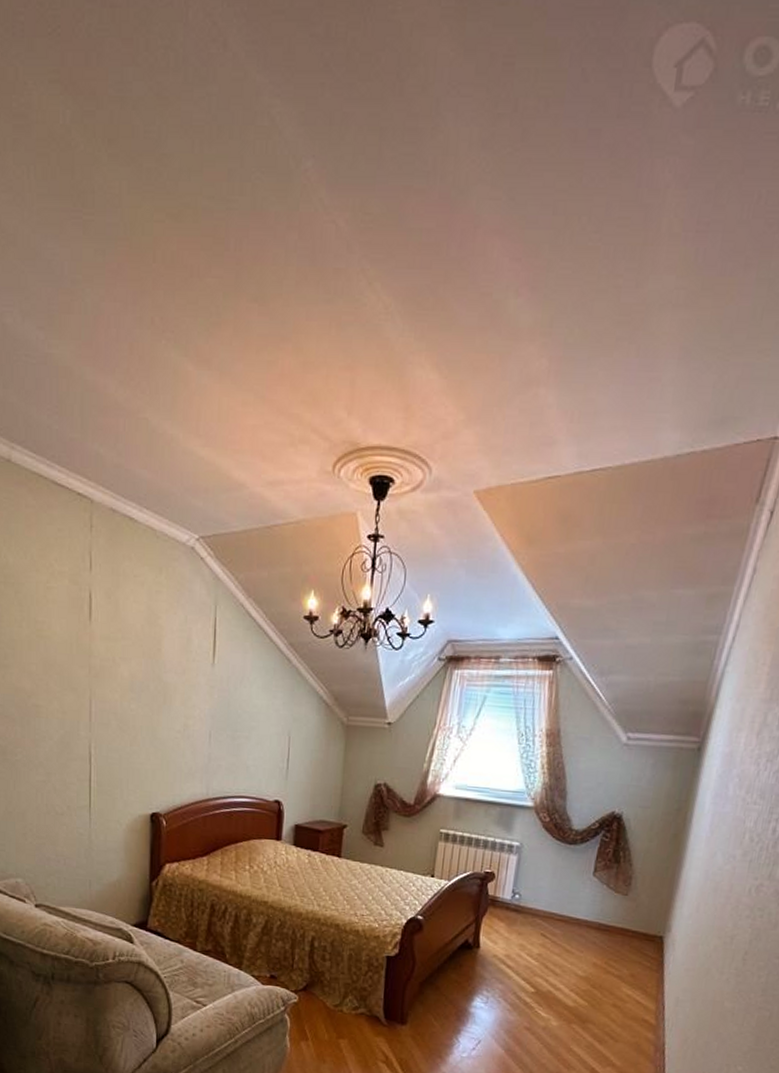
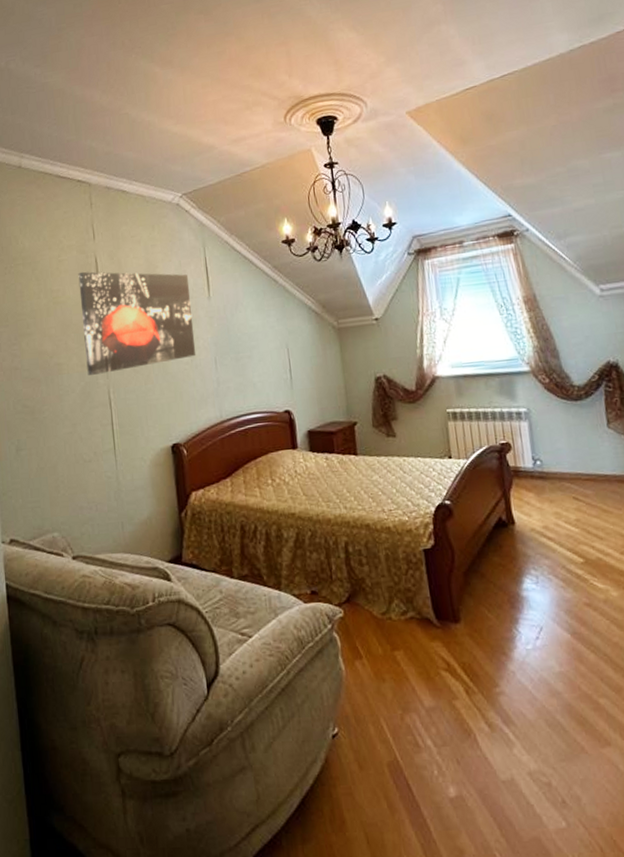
wall art: none [67,605,194,726] -> present [78,271,196,375]

